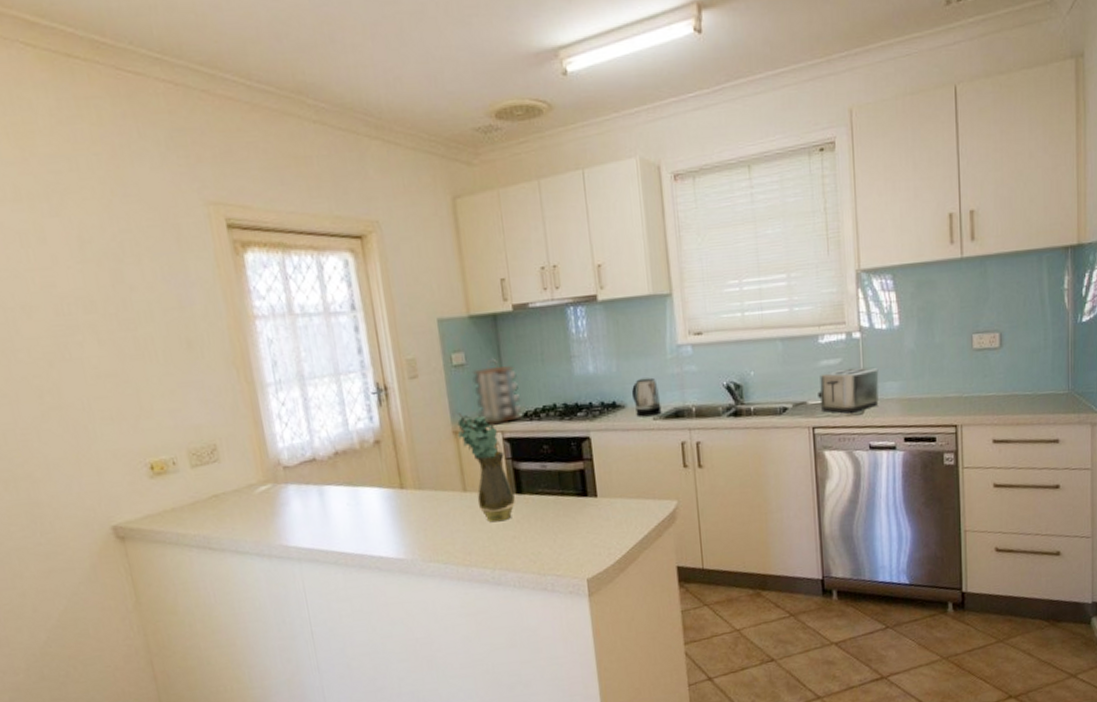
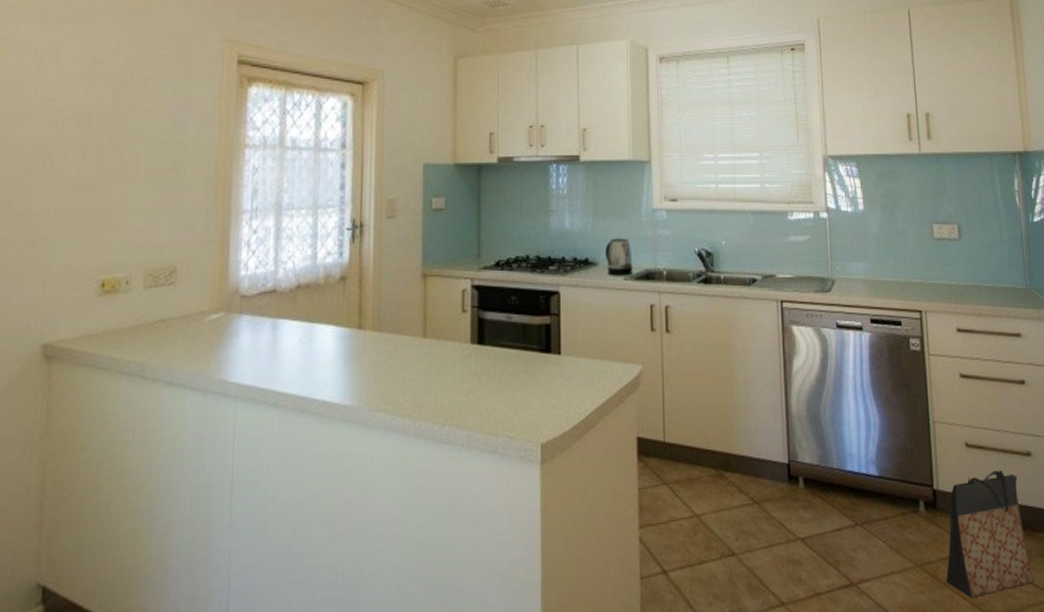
vase: present [457,412,515,523] -> none [426,256,475,373]
spice rack: present [471,358,522,424] -> none [449,206,495,270]
toaster: present [818,367,879,413] -> none [786,245,846,290]
bag: none [970,570,1054,681] -> present [945,470,1034,597]

